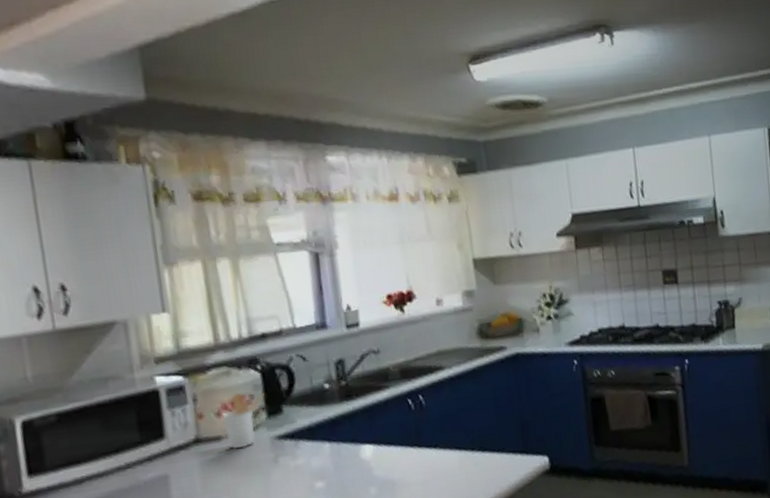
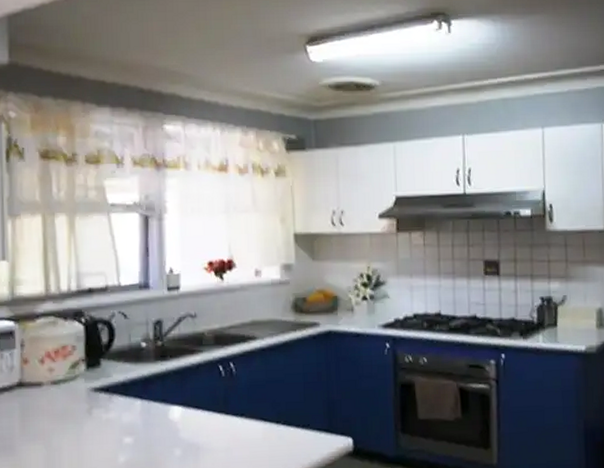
utensil holder: present [223,393,265,450] -> none [45,343,86,397]

